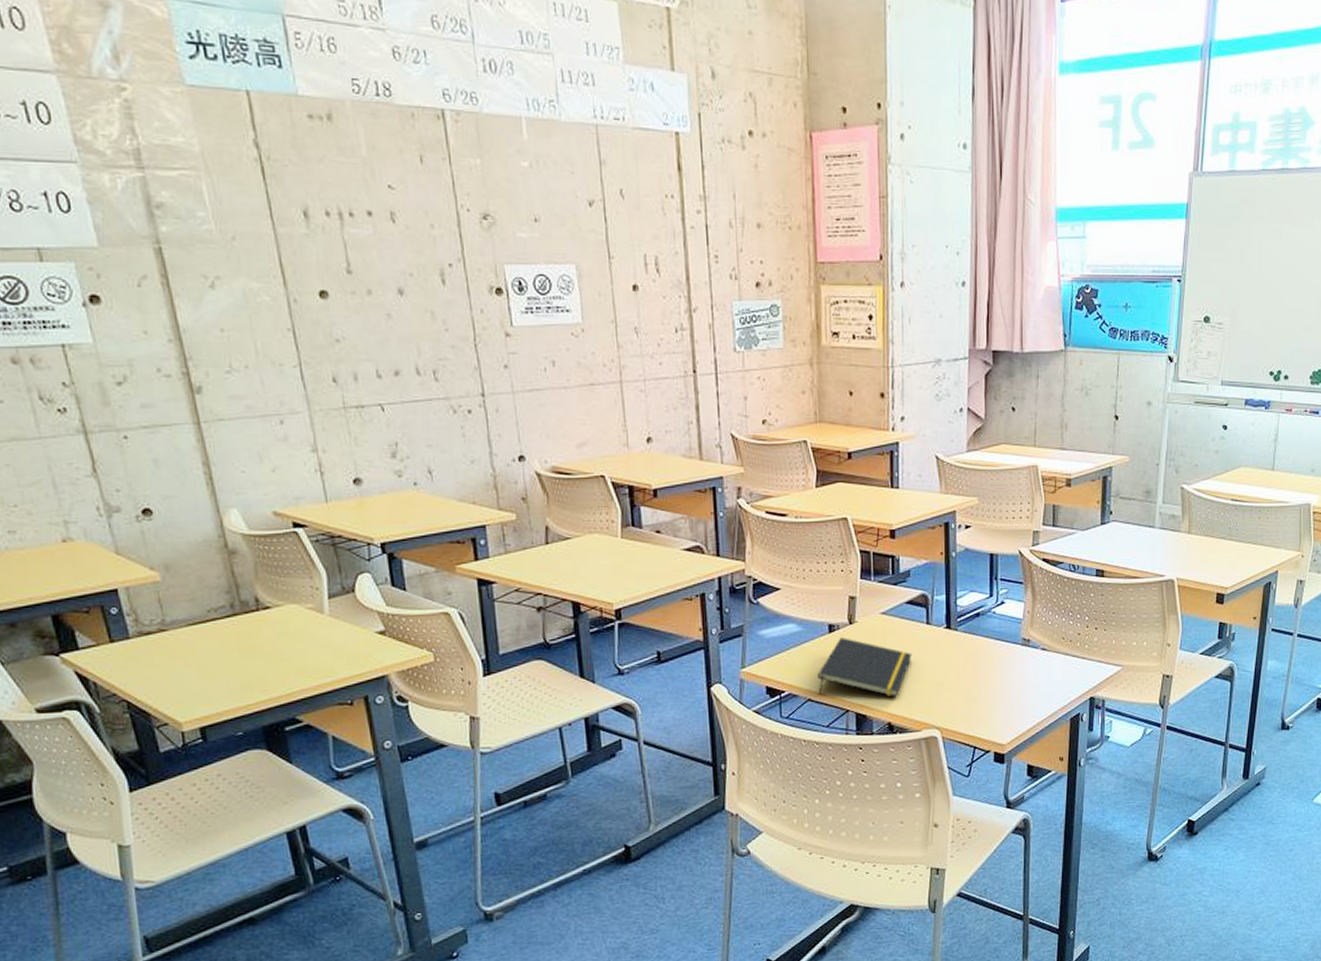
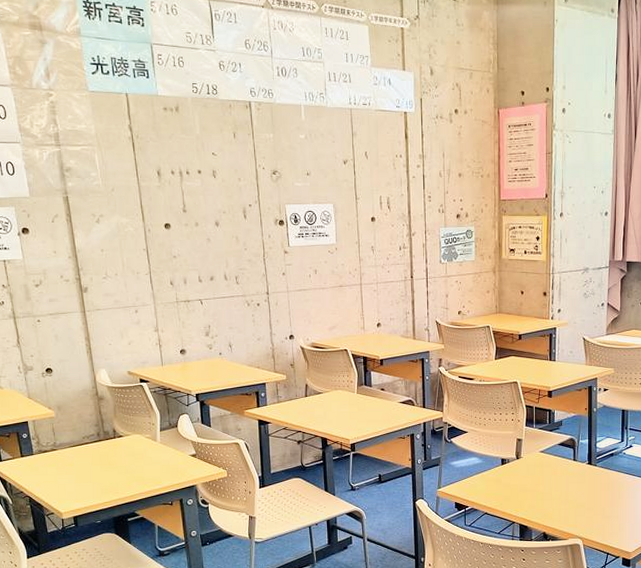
notepad: present [818,638,912,697] -> none [493,469,562,514]

